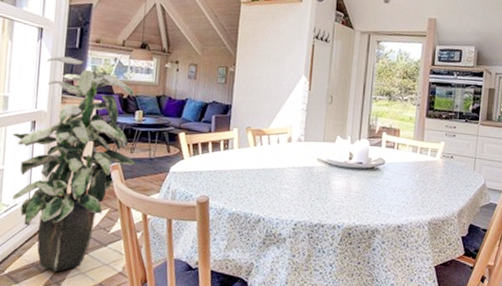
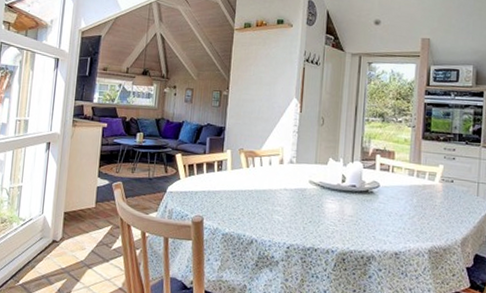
indoor plant: present [12,56,136,271] -> none [28,83,137,284]

